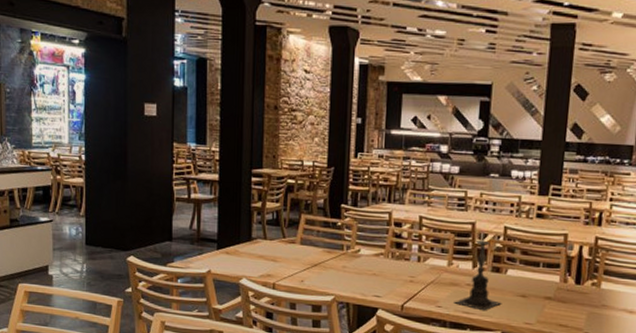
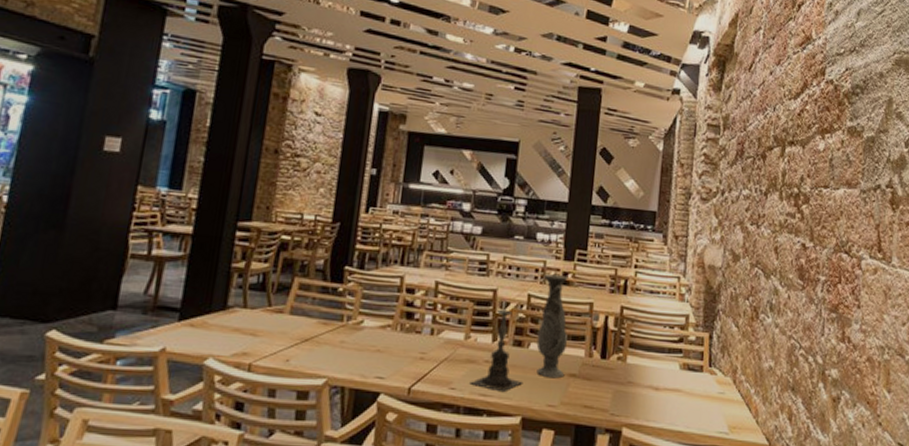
vase: none [513,207,544,301] -> present [536,273,568,379]

